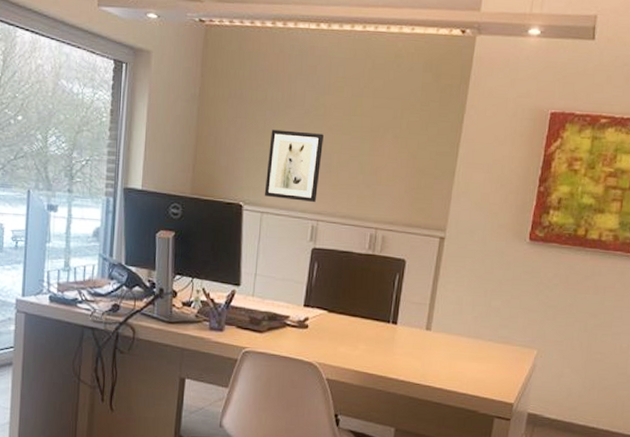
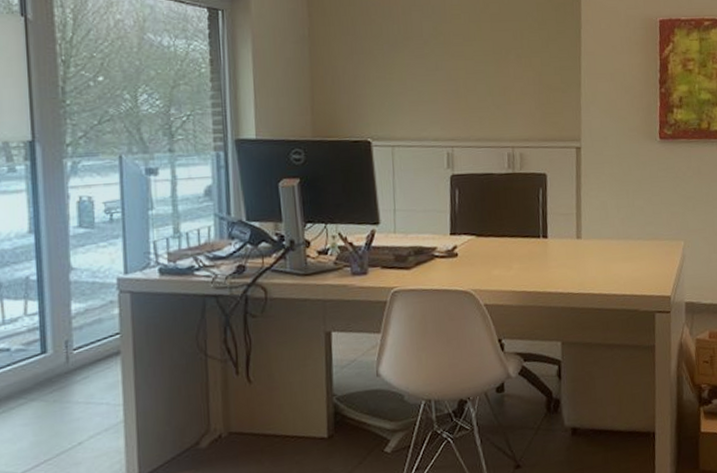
wall art: present [265,129,324,202] -> none [391,61,448,130]

